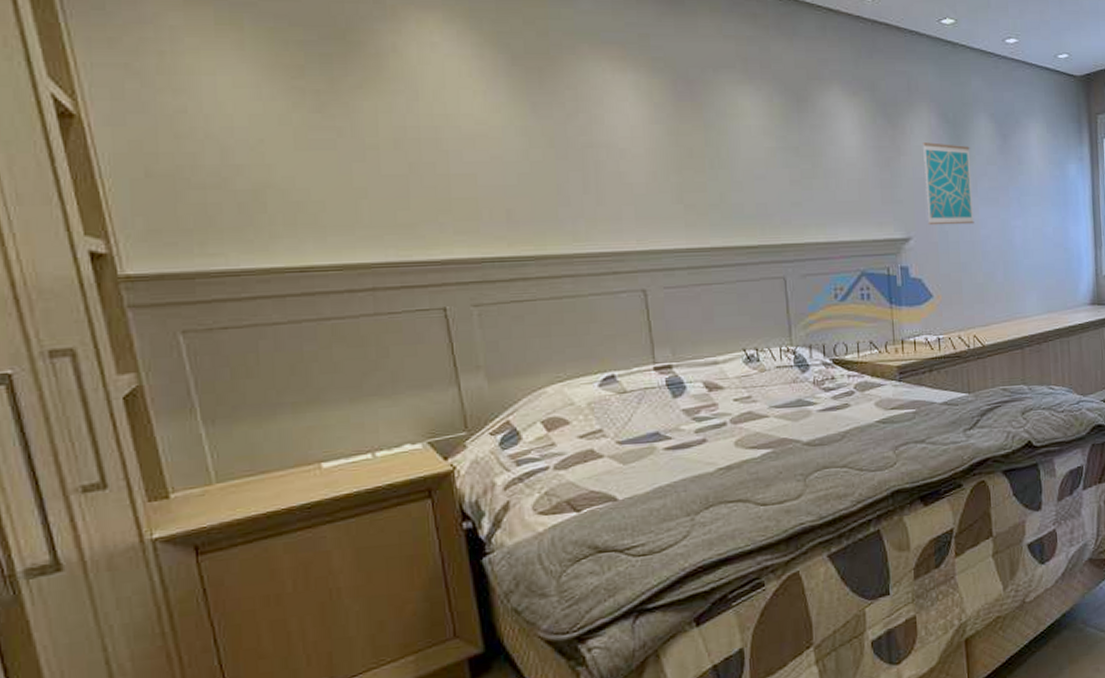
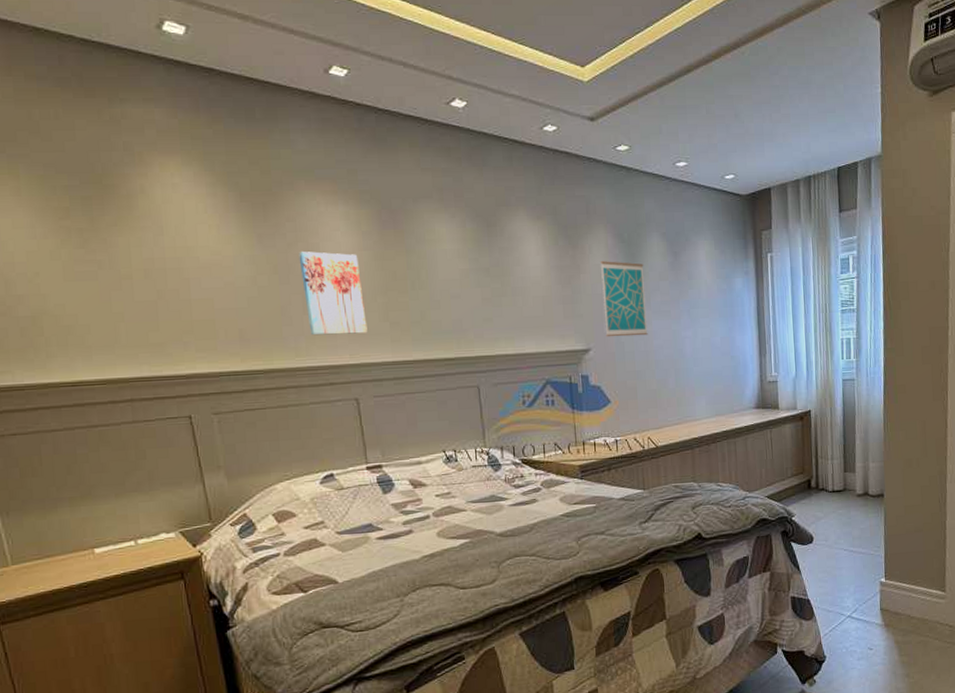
wall art: none [579,124,658,218] -> present [299,251,368,336]

